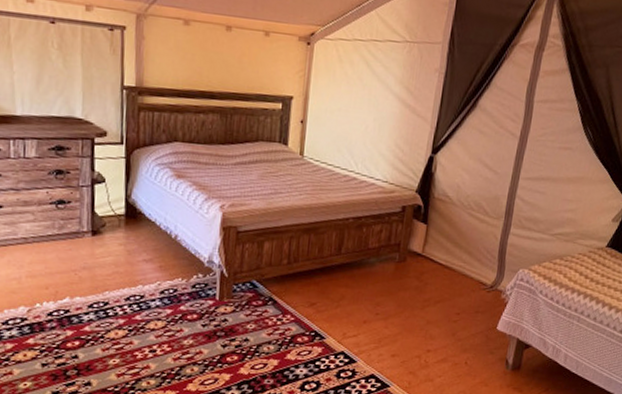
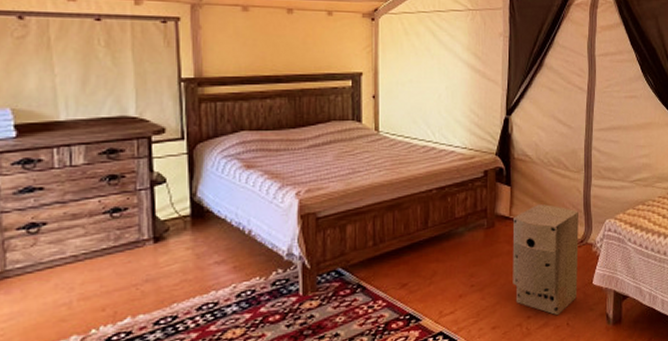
air purifier: none [417,245,492,354] -> present [512,203,579,316]

